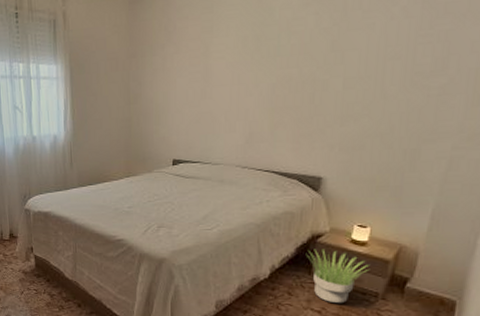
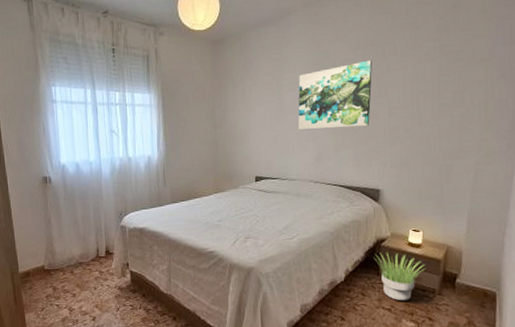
wall art: none [226,17,328,106] -> present [297,60,372,130]

